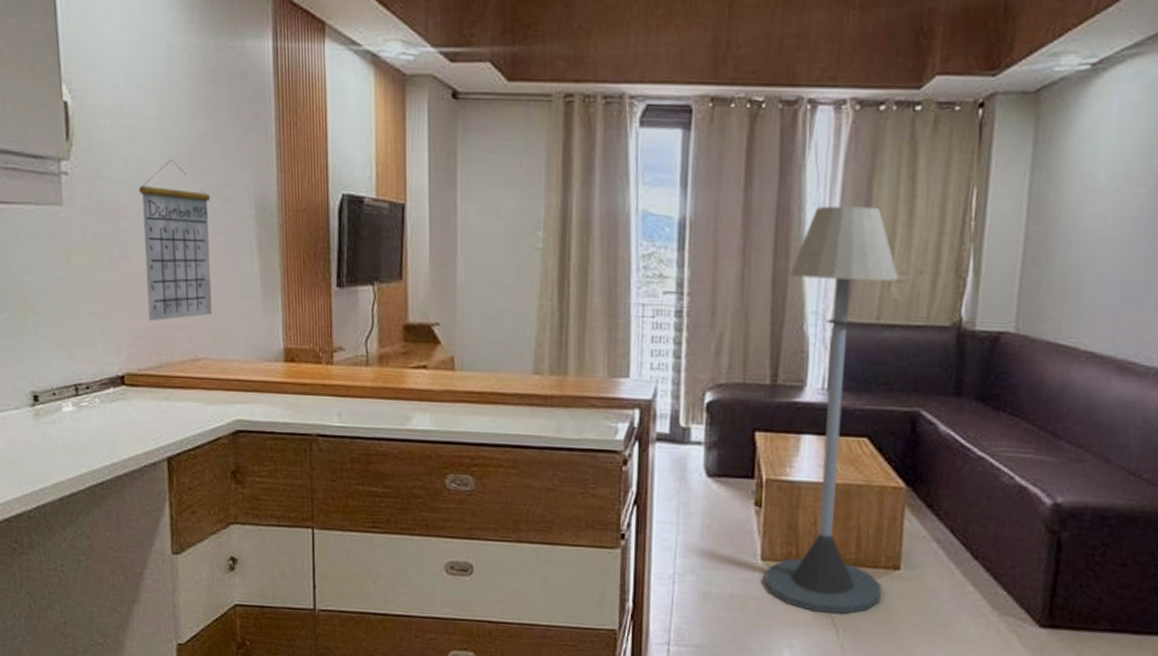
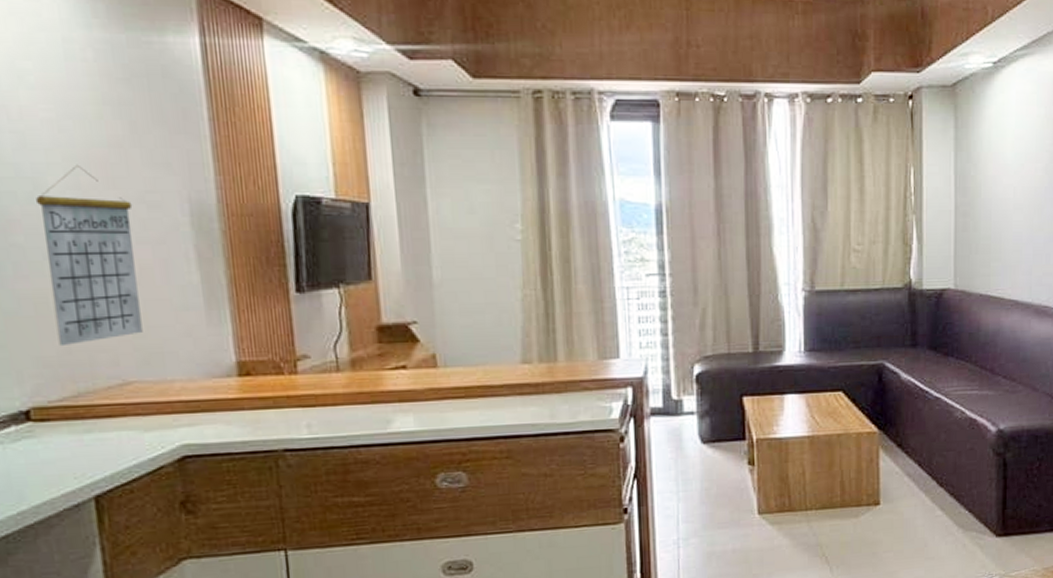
floor lamp: present [764,205,899,614] -> none [761,187,866,554]

